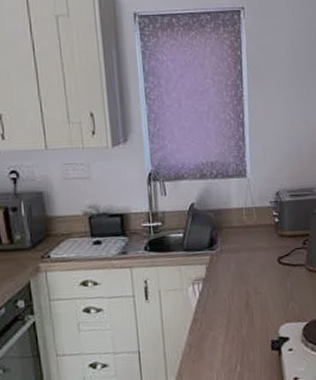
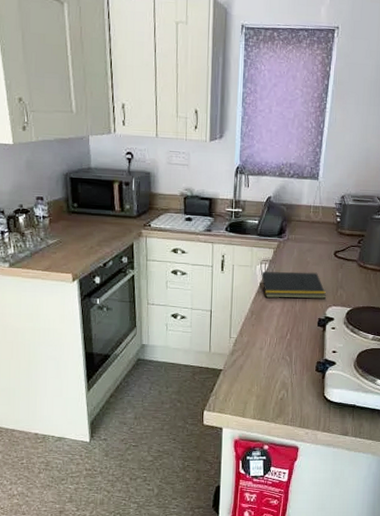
notepad: none [194,285,277,326] -> present [260,271,327,299]

